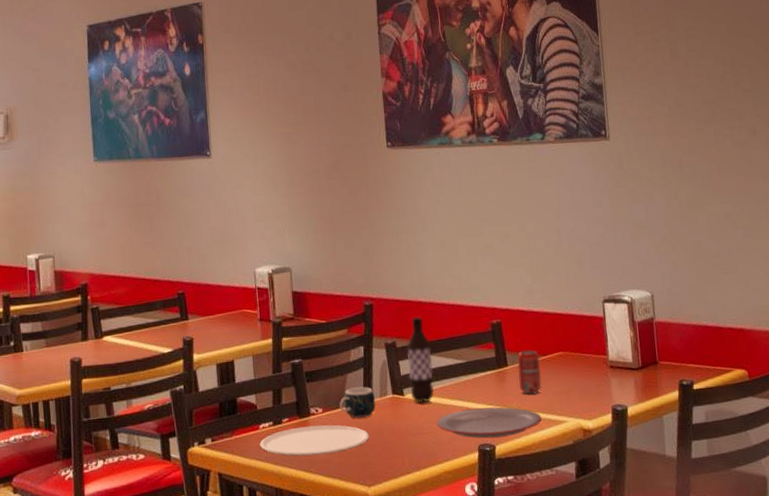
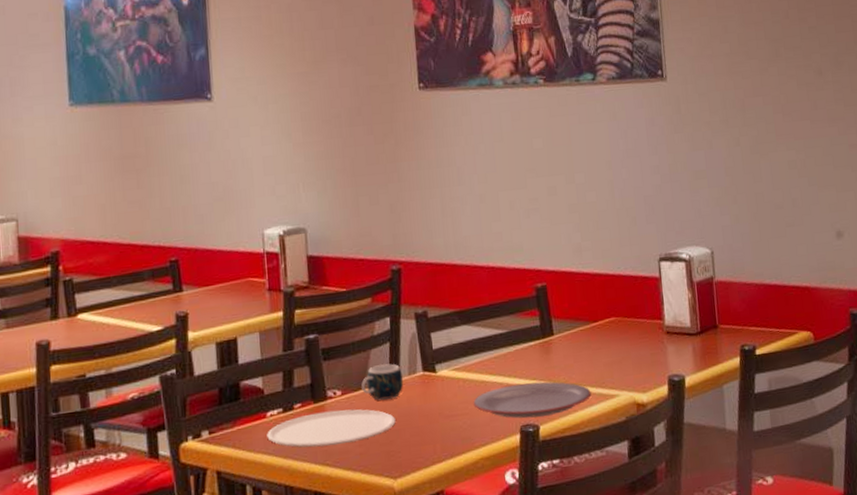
bottle: present [407,317,434,403] -> none [440,282,470,381]
beverage can: present [517,350,542,395] -> none [564,316,592,367]

